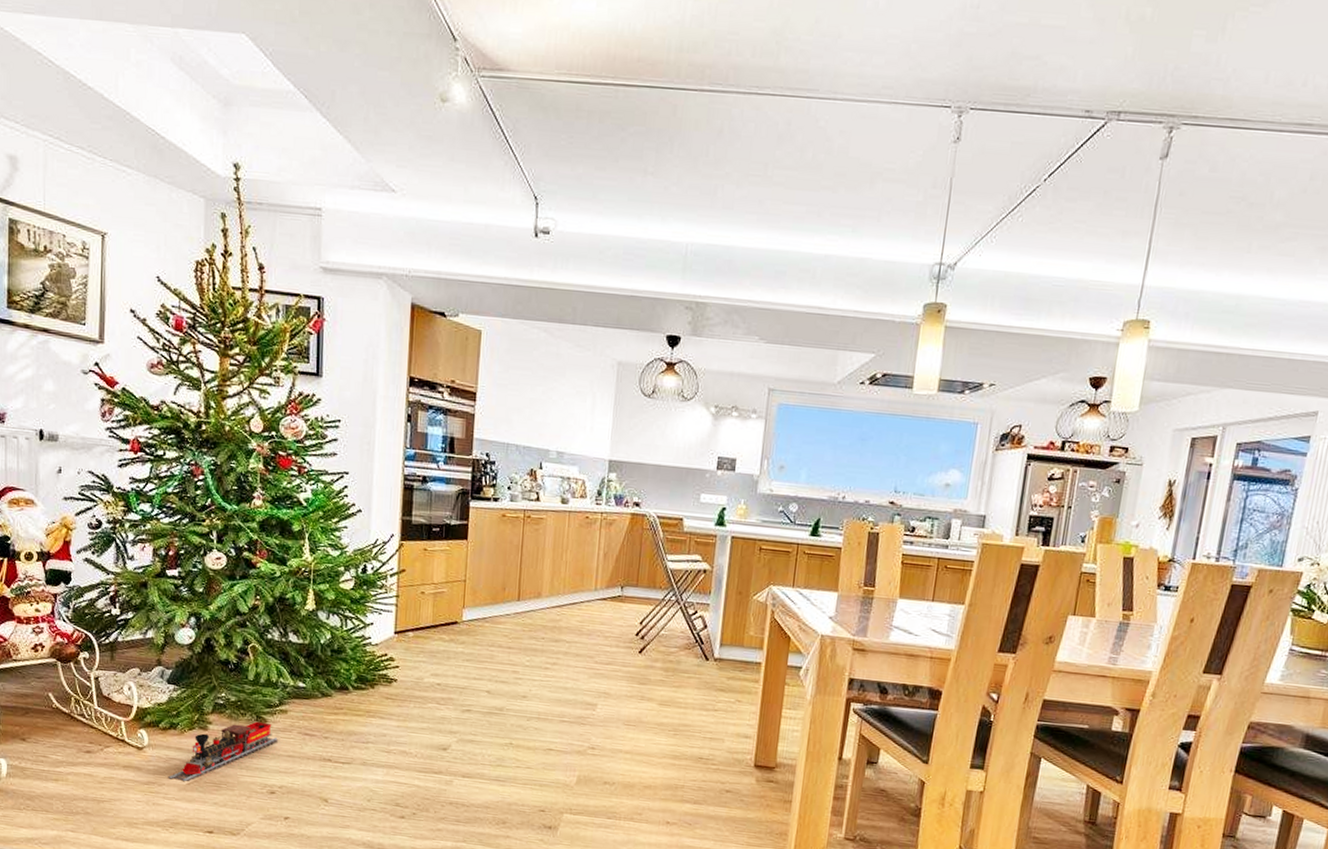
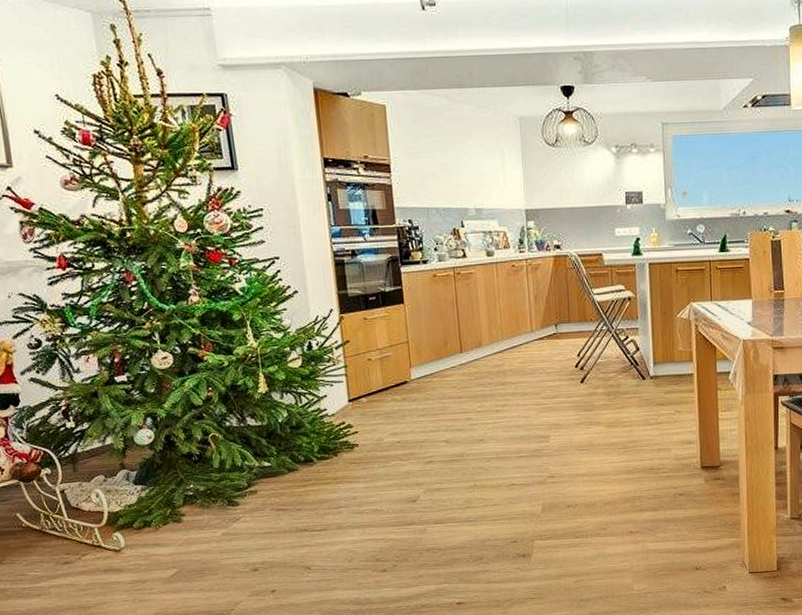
toy train: present [168,721,279,782] -> none [150,505,254,575]

